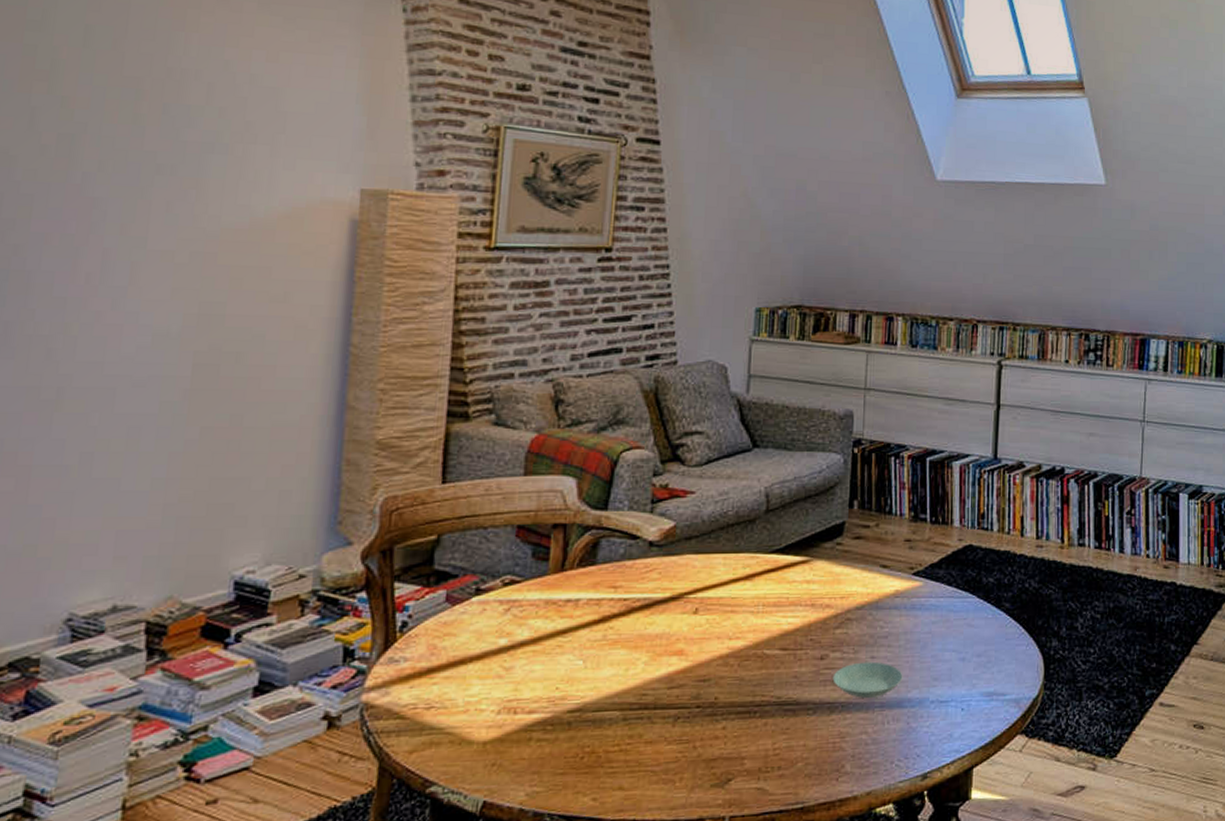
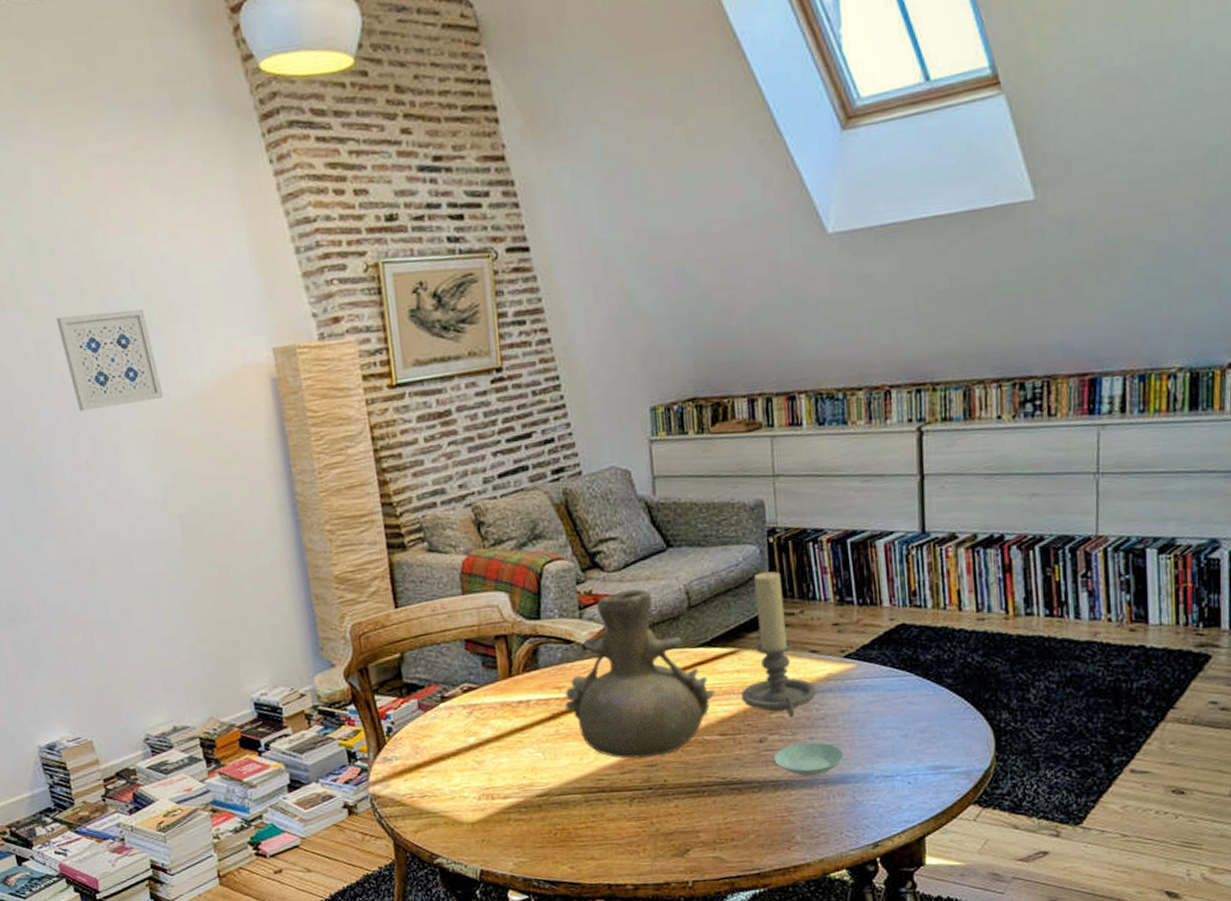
wall art: none [95,113,214,221] -> present [56,308,164,412]
vase: none [618,487,782,672] -> present [565,589,715,759]
candle holder: none [808,481,882,635] -> present [741,571,816,718]

